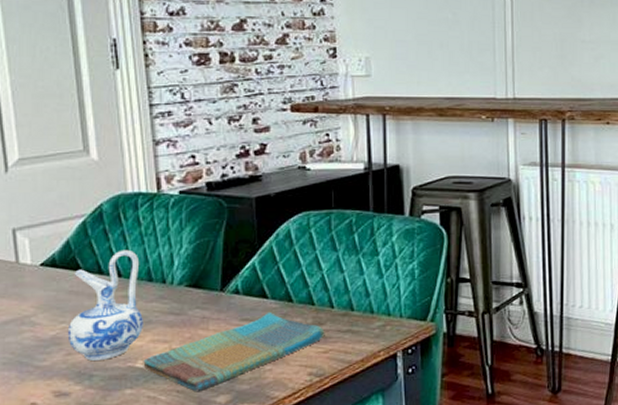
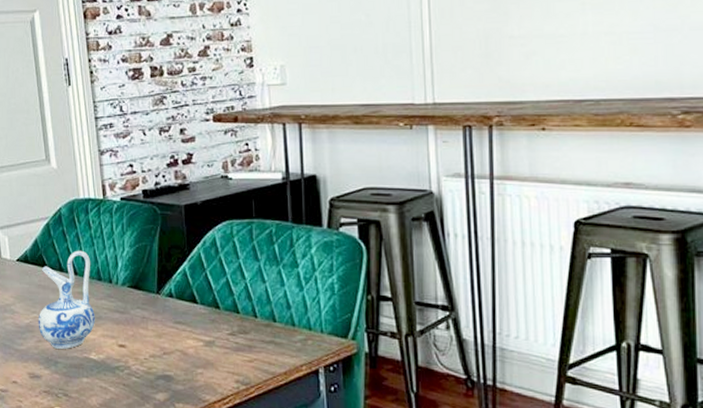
dish towel: present [143,313,325,392] -> none [96,317,250,388]

